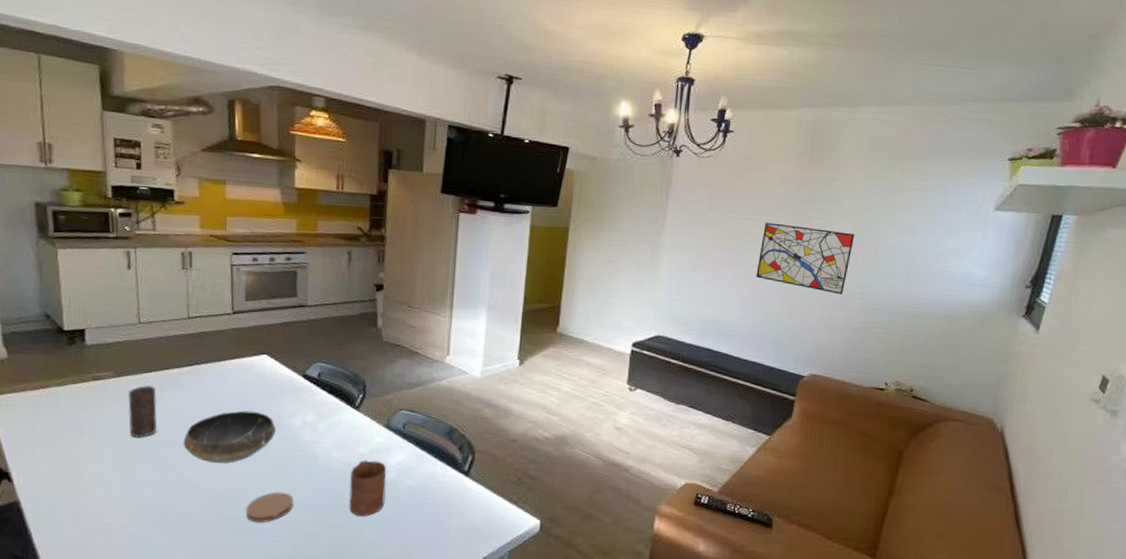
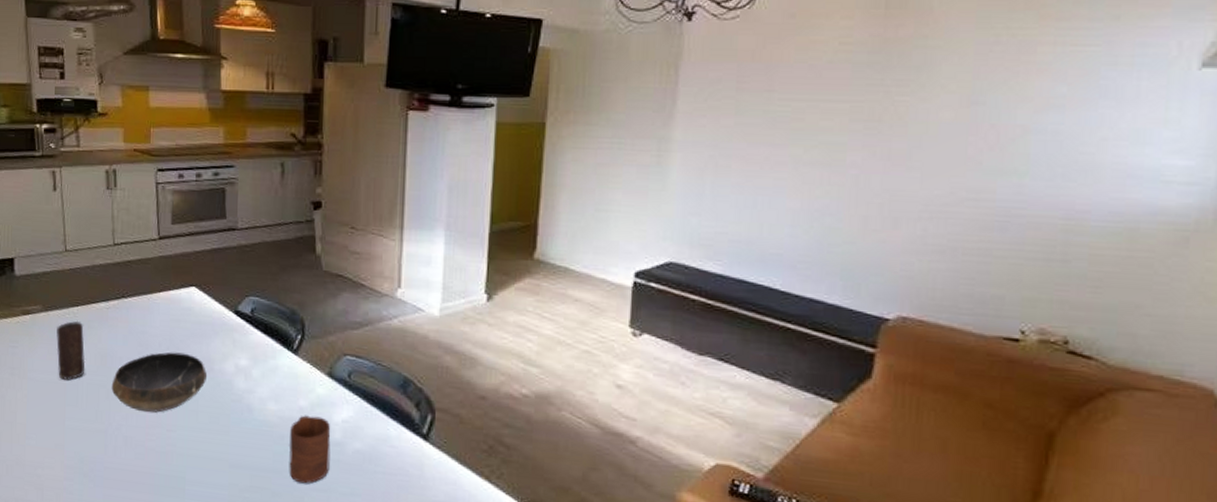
coaster: present [245,492,294,523] -> none [177,448,228,485]
wall art: present [756,222,855,295] -> none [809,103,962,202]

